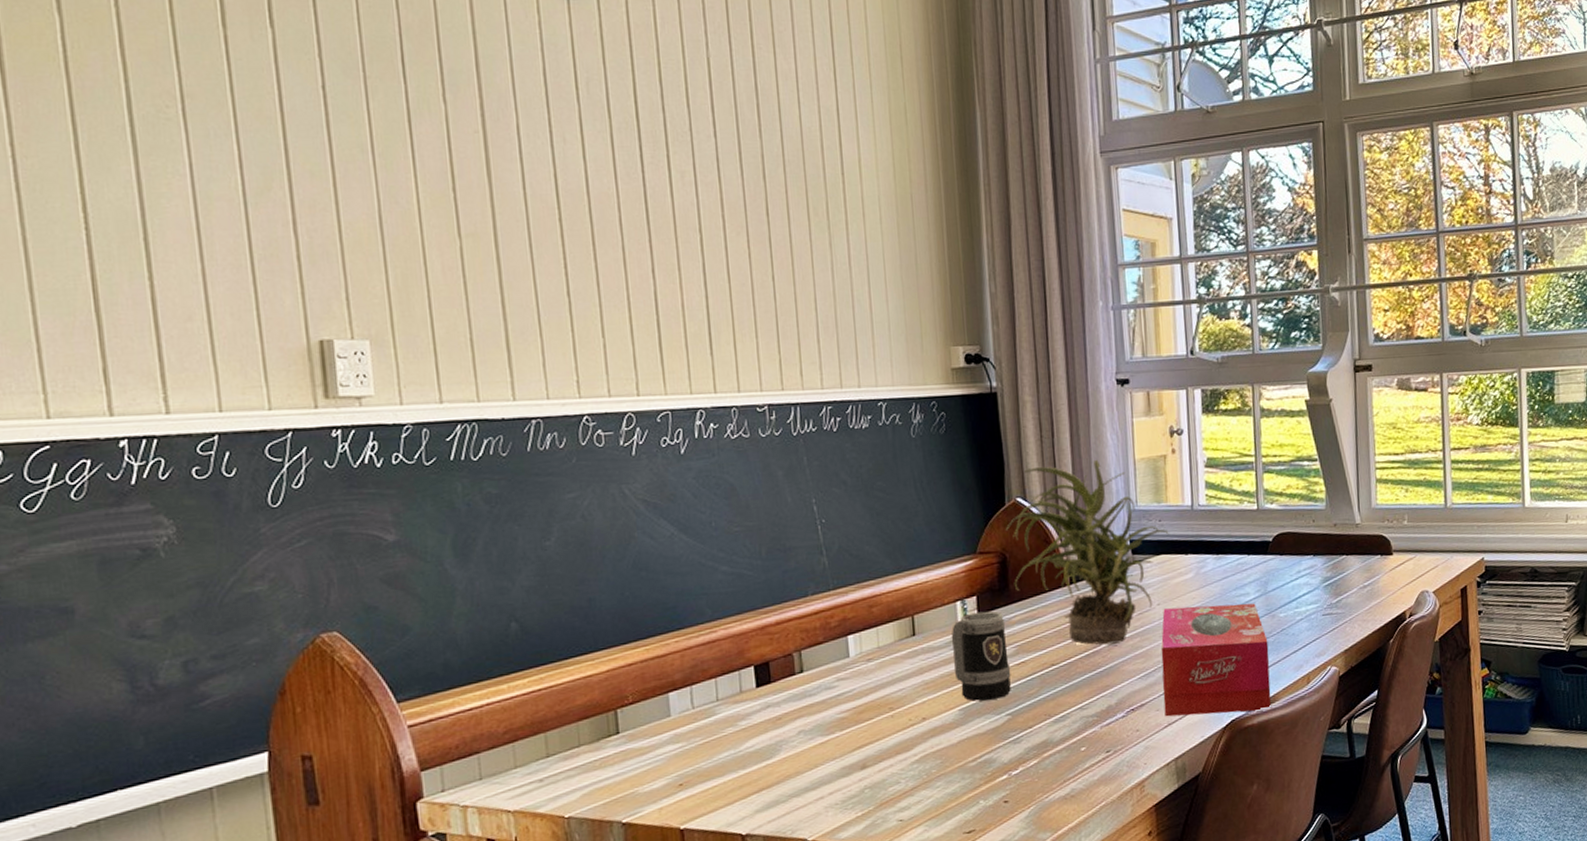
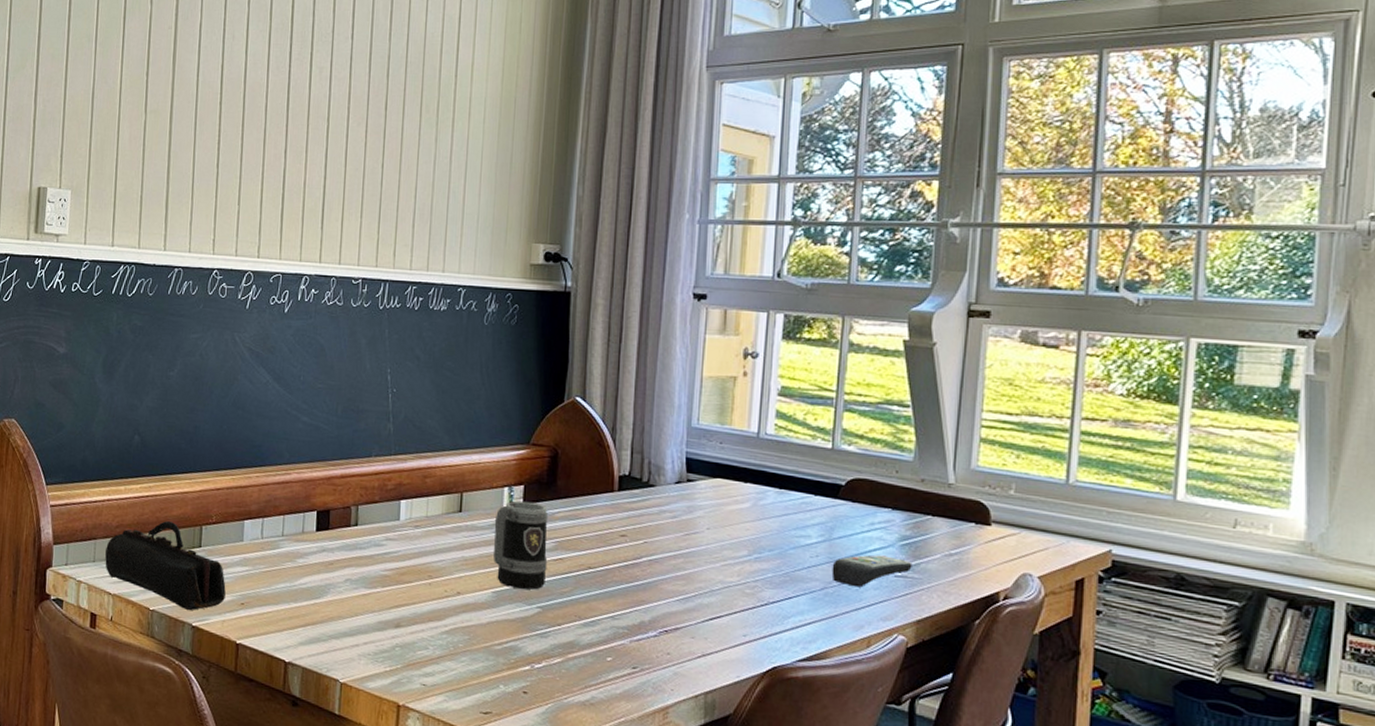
pencil case: none [494,712,659,807] -> present [105,521,226,610]
potted plant: present [1005,460,1169,645] -> none [560,369,729,561]
tissue box: present [1161,603,1271,717] -> none [700,534,826,664]
remote control: none [1270,598,1336,632] -> present [831,554,912,588]

